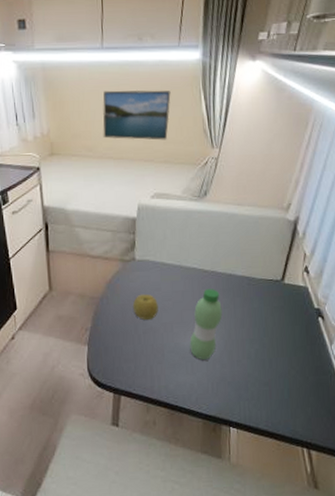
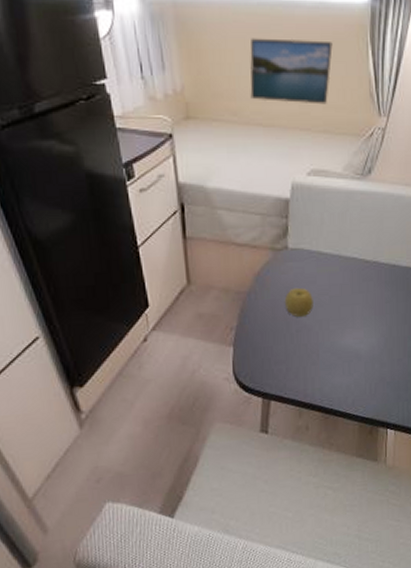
water bottle: present [189,289,223,360] -> none [347,281,384,359]

